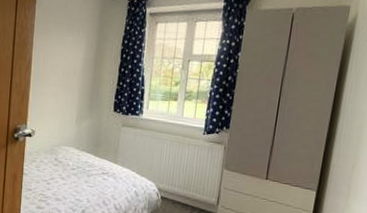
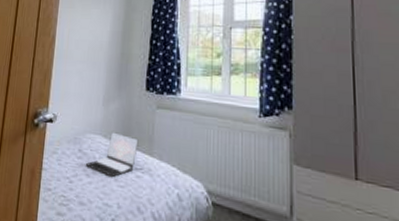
laptop: none [60,145,106,180] -> present [85,132,139,178]

